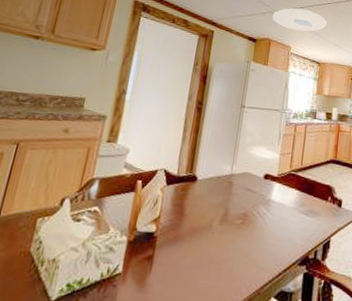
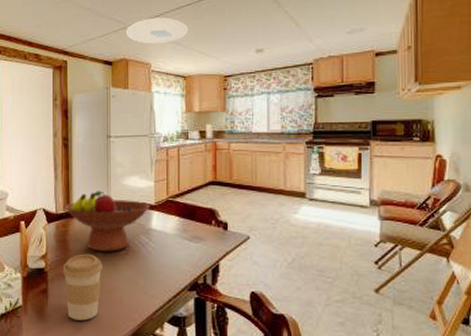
coffee cup: none [171,220,217,293] -> present [62,254,102,321]
fruit bowl: none [187,157,274,220] -> present [64,191,151,251]

